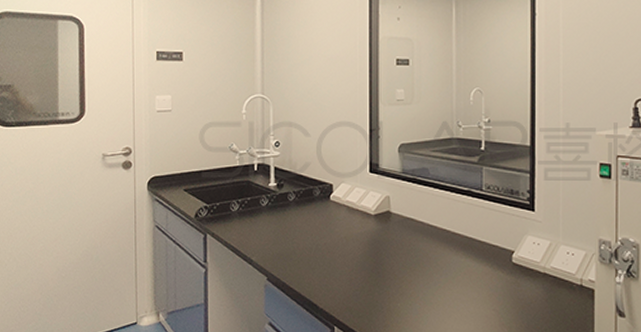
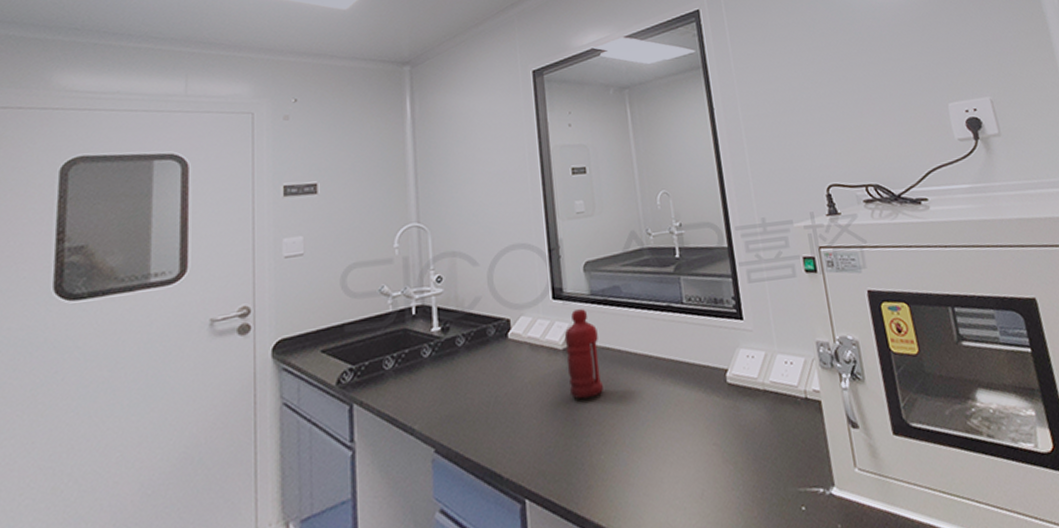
water bottle: none [376,184,405,257] -> present [564,309,603,399]

